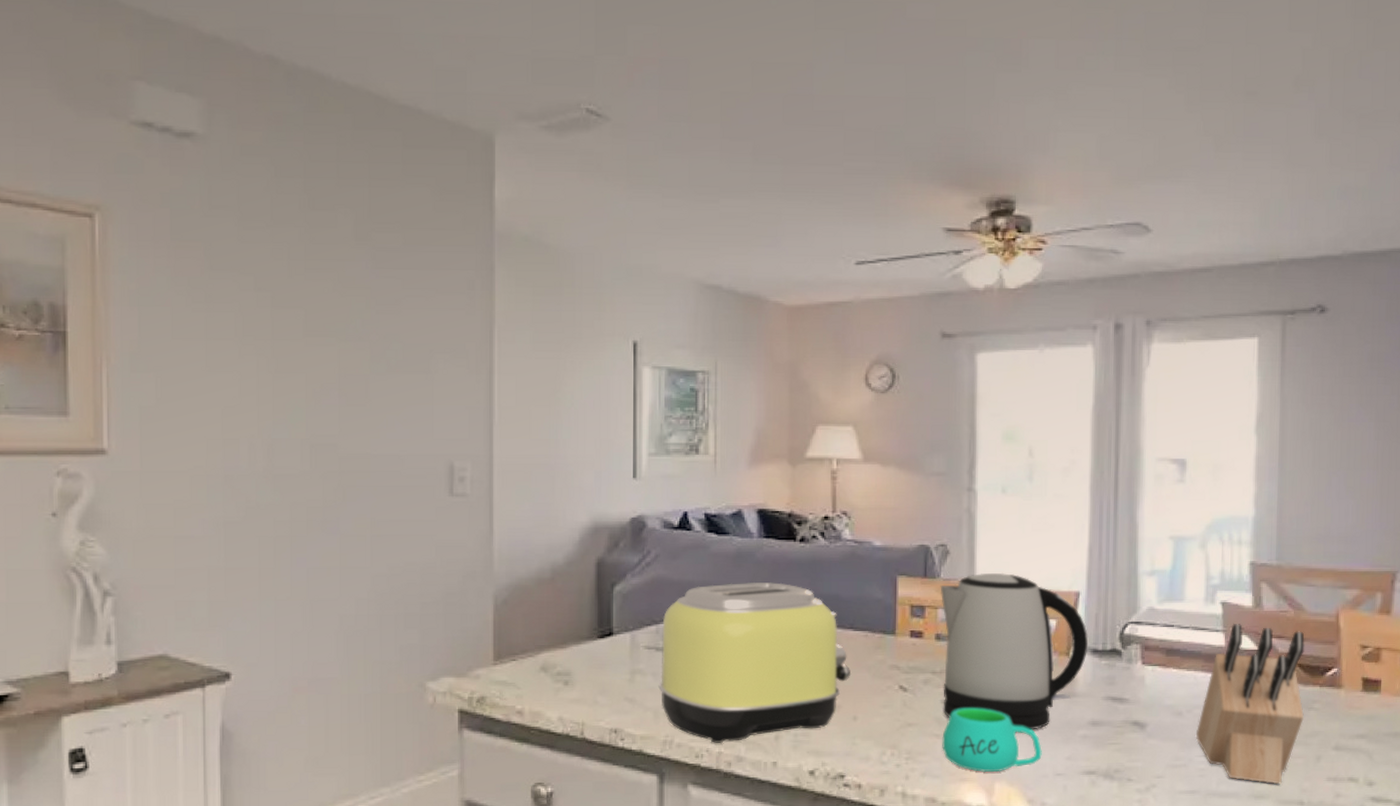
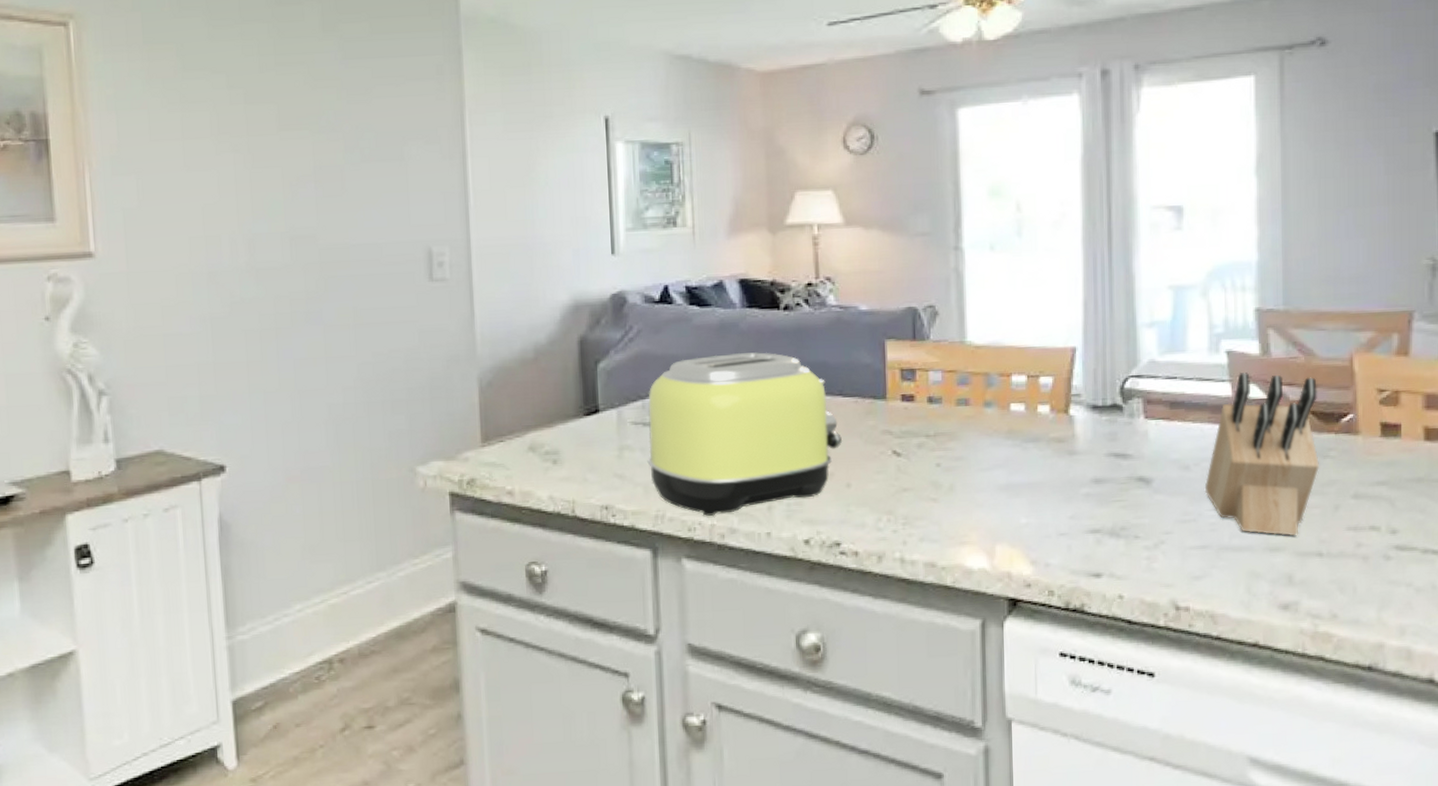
kettle: present [940,572,1088,730] -> none [930,331,1087,491]
mug: present [942,707,1042,773] -> none [939,470,1044,536]

